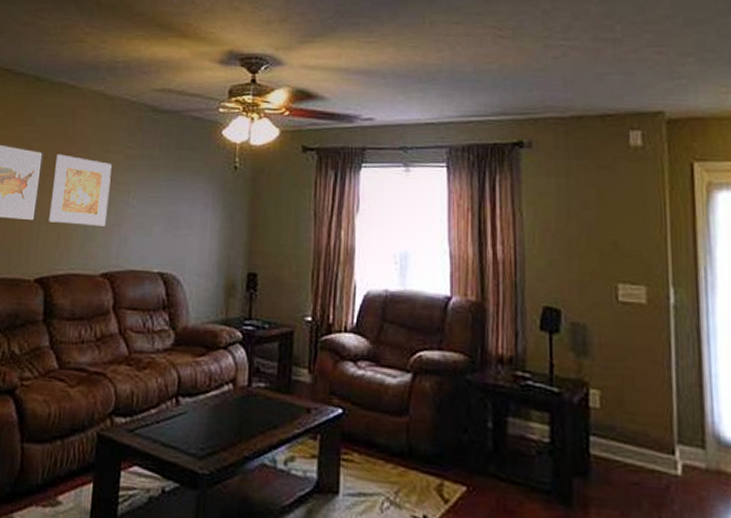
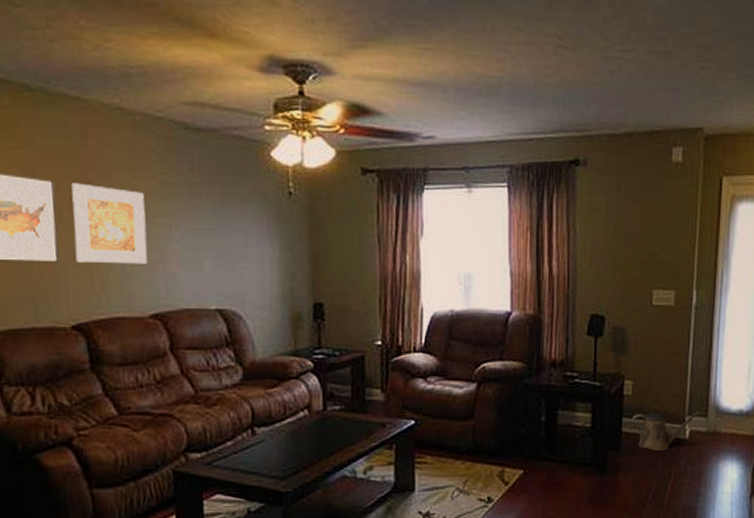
watering can: none [601,433,695,488] -> present [631,412,700,452]

